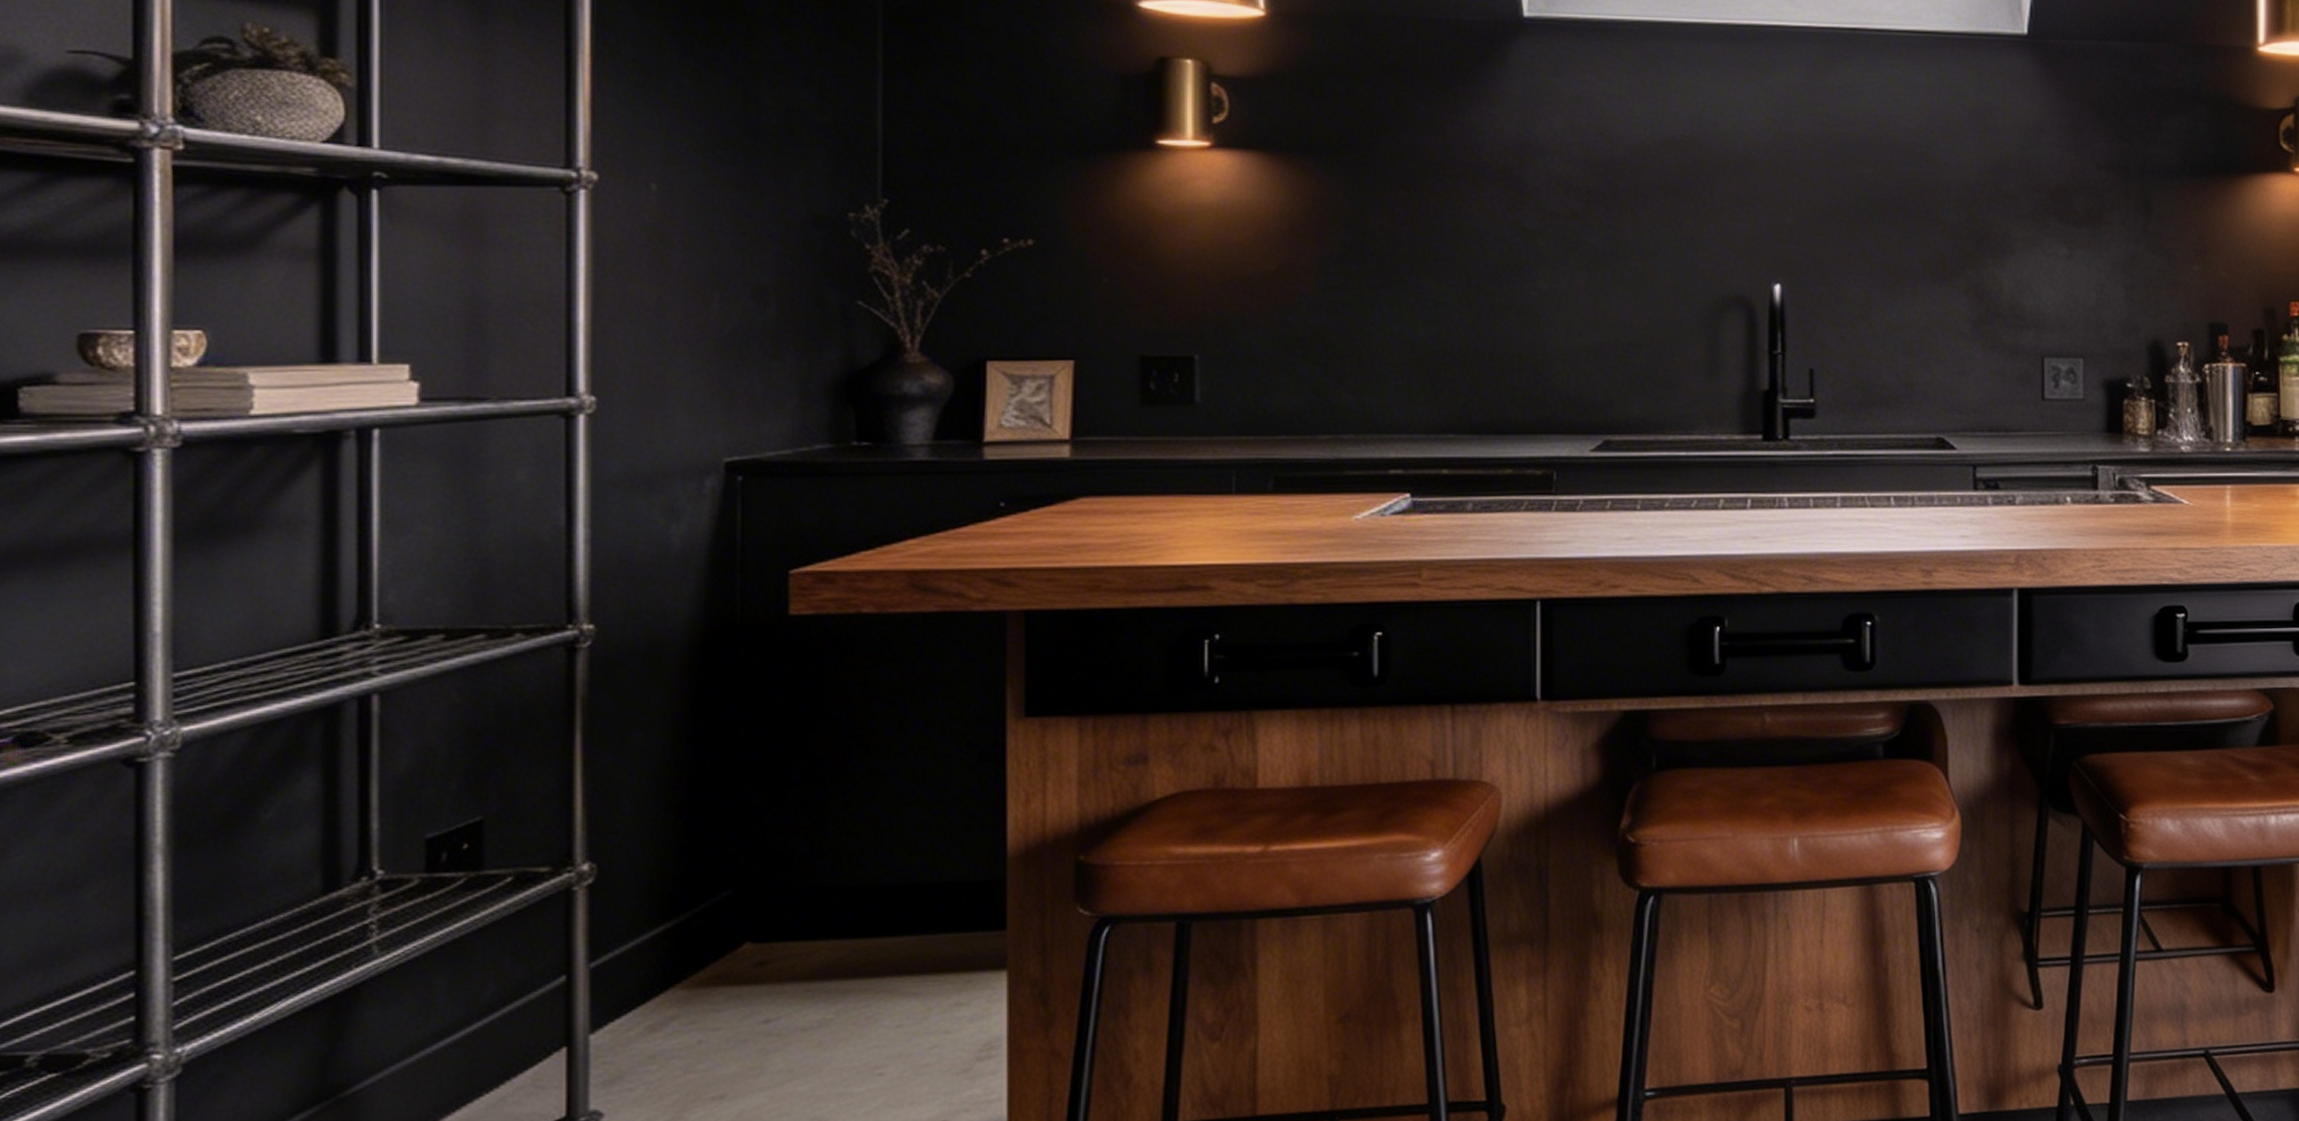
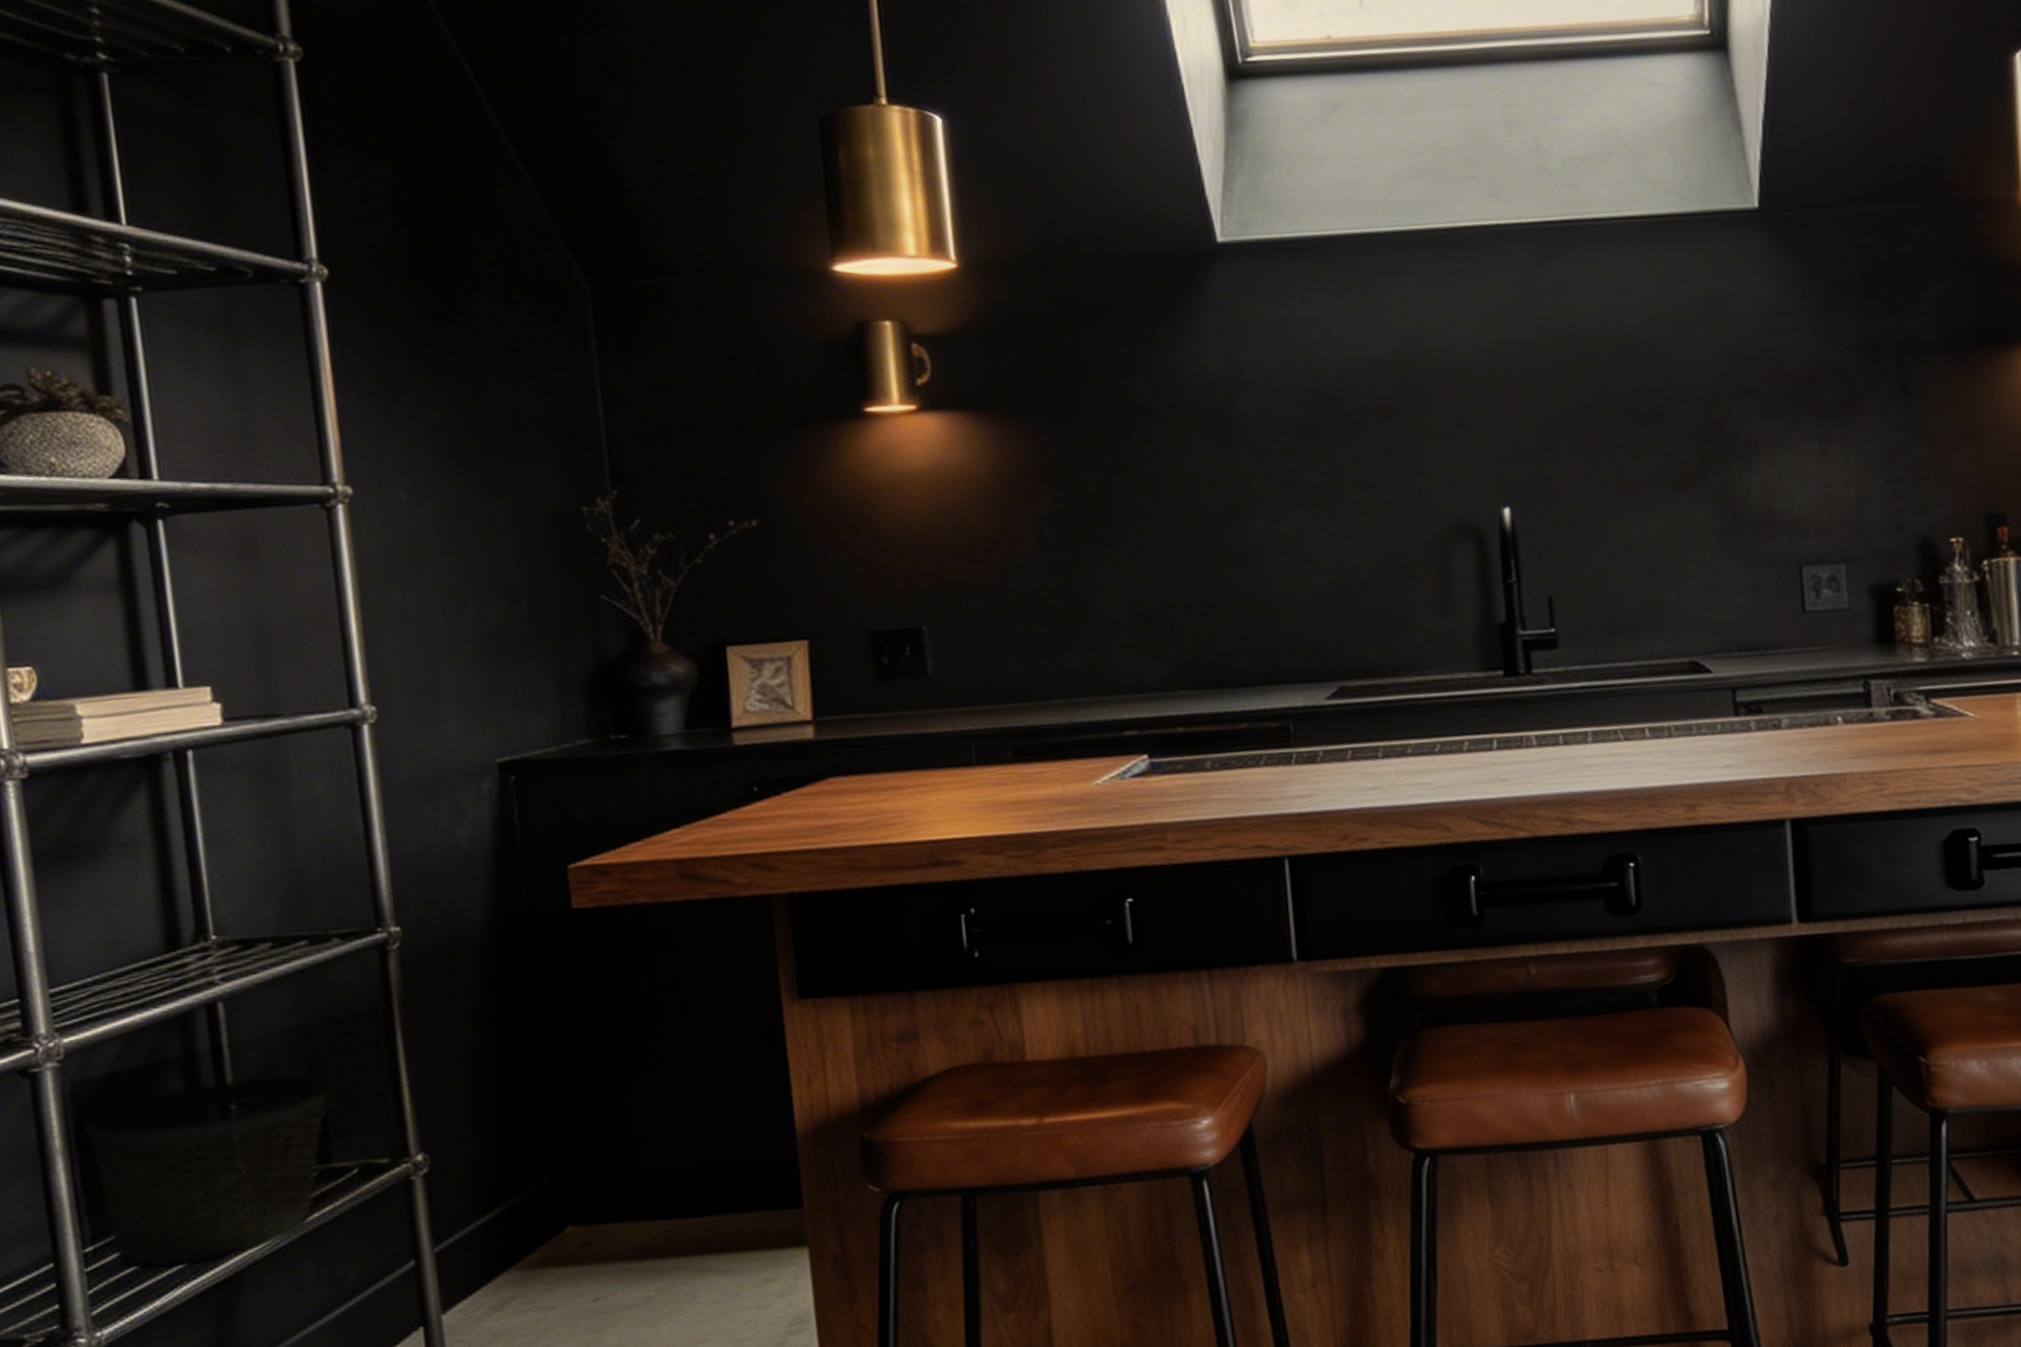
basket: none [189,774,493,979] -> present [80,1075,332,1269]

